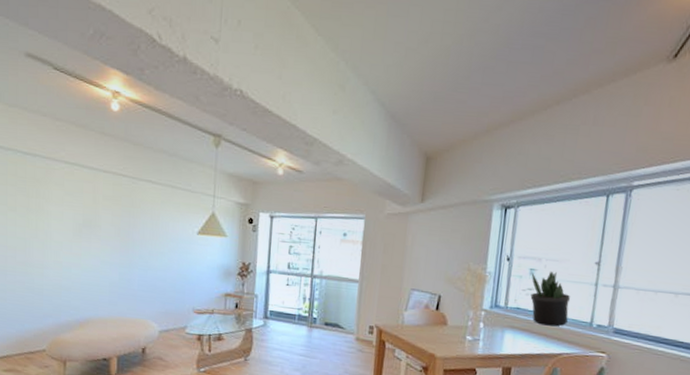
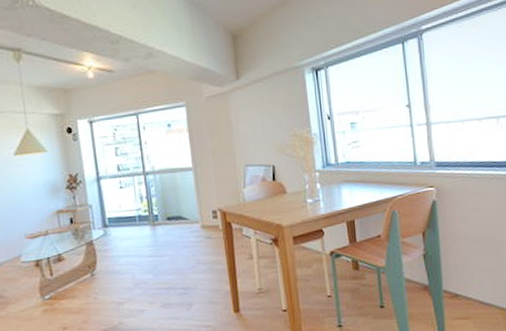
planter: present [530,272,570,326] -> none [352,122,394,173]

